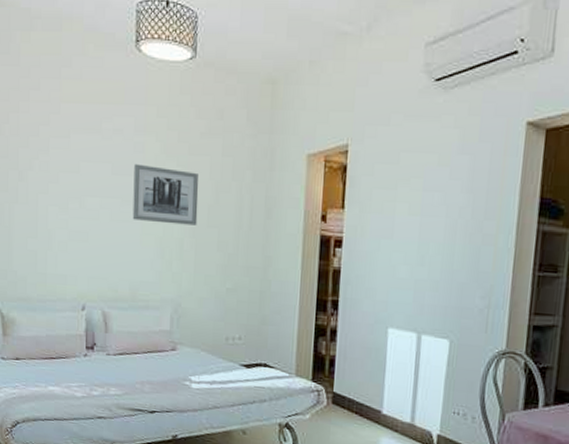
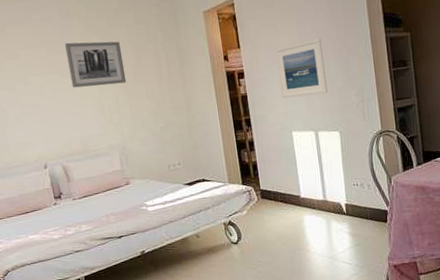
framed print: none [384,215,450,288] -> present [275,38,328,99]

